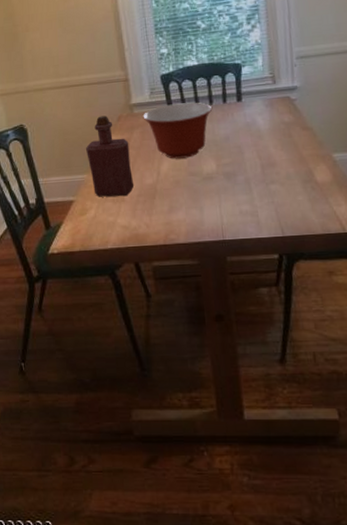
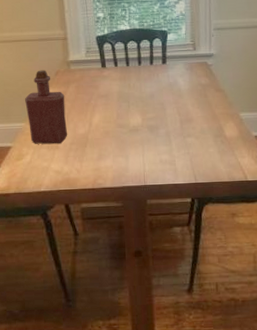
mixing bowl: present [143,102,213,159] -> none [78,62,141,112]

